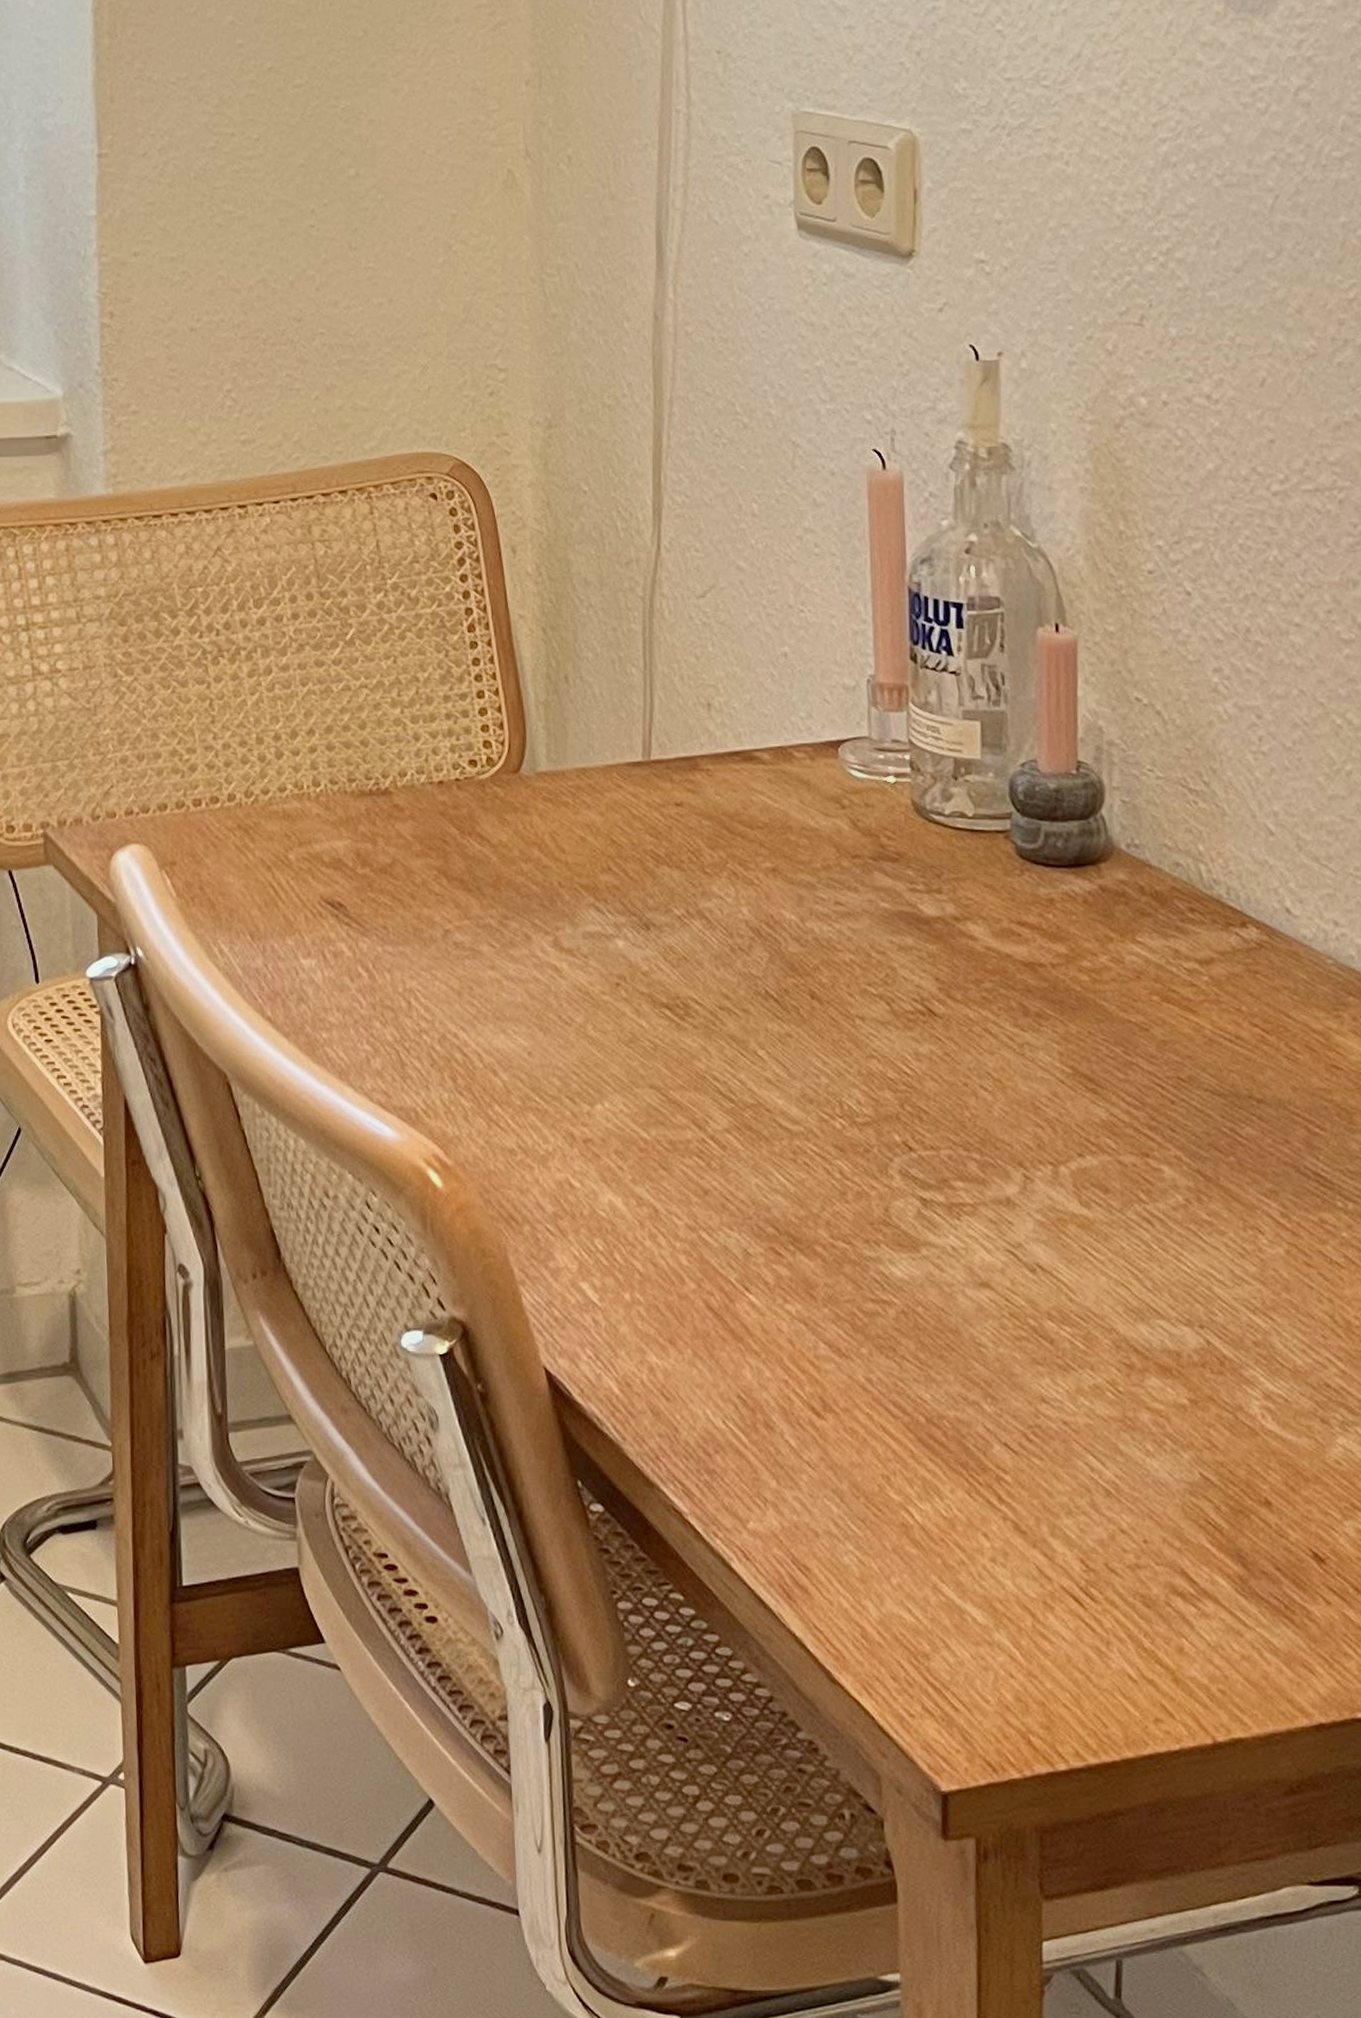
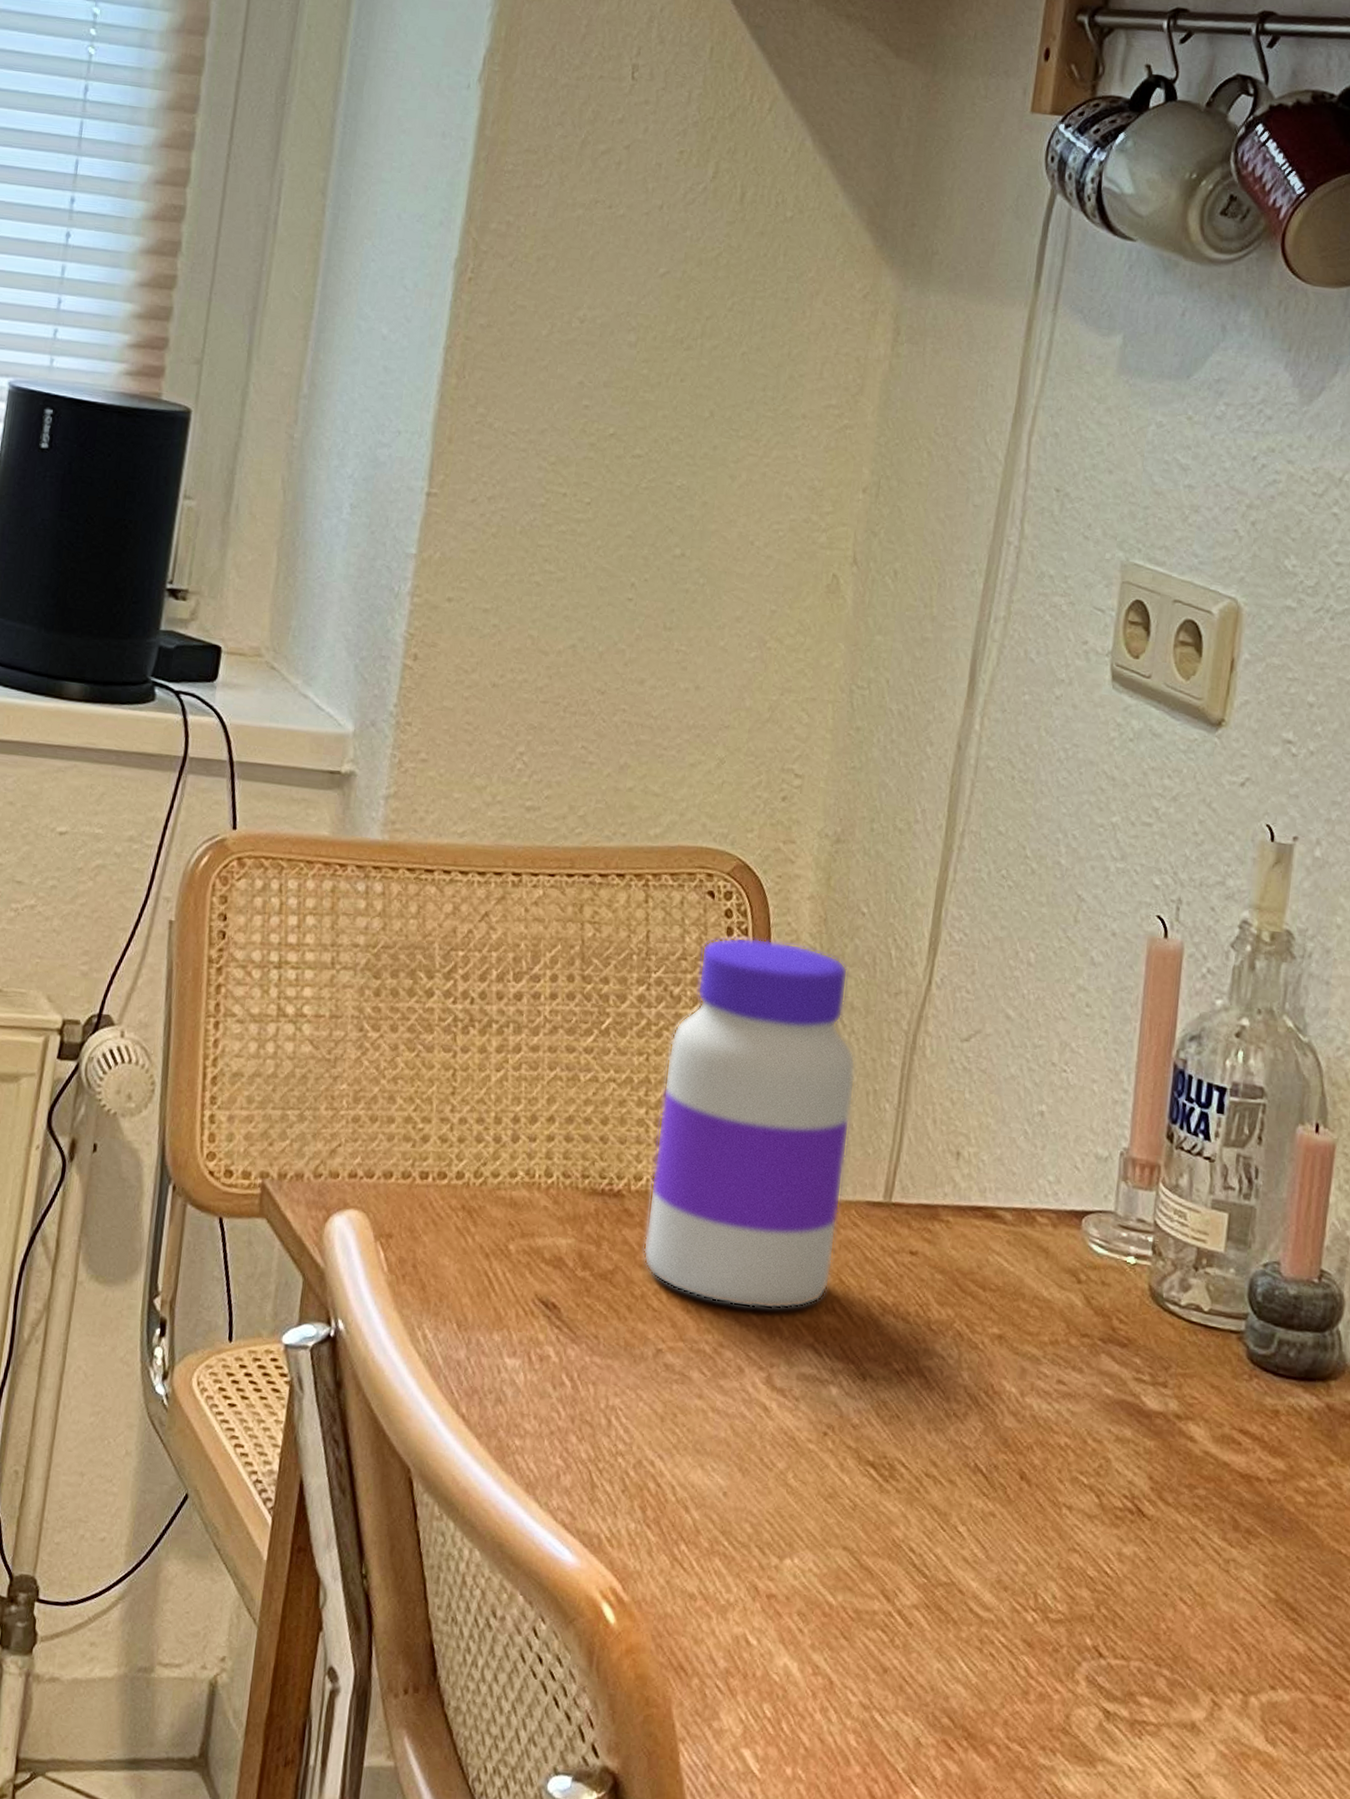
jar: none [414,531,602,879] -> present [643,937,856,1310]

